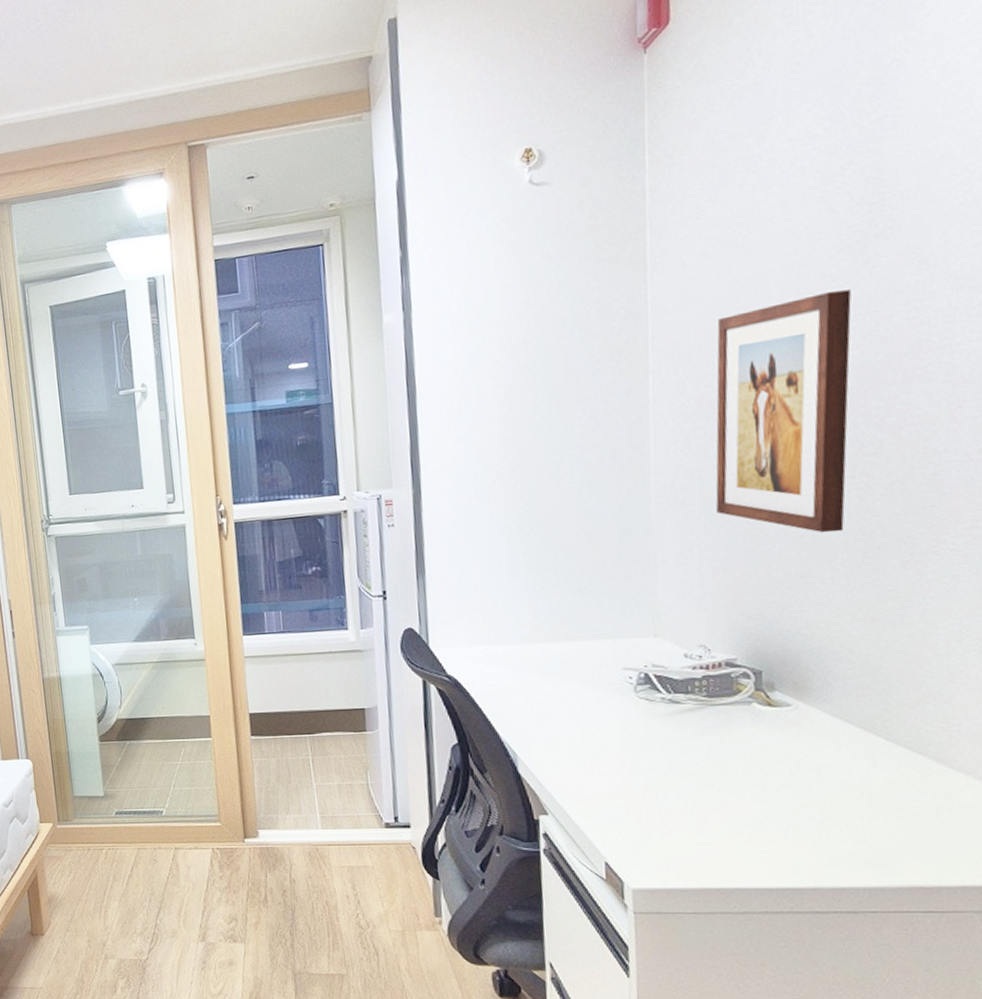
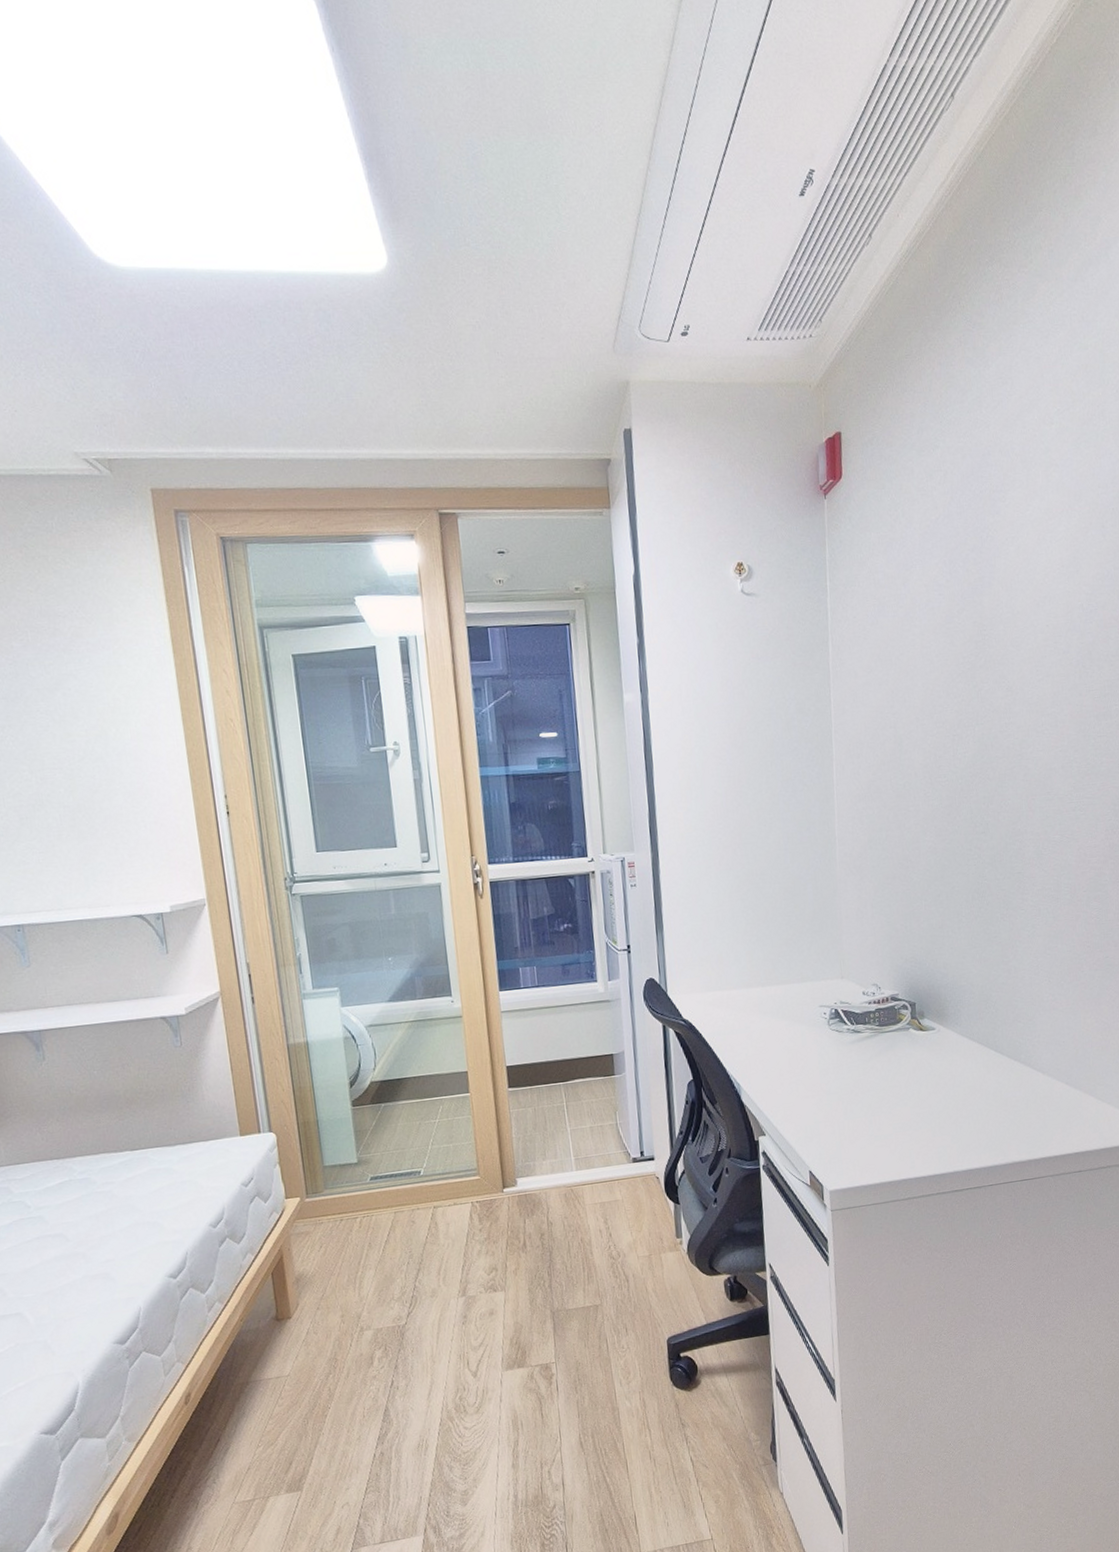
wall art: present [716,289,852,533] -> none [879,706,967,893]

